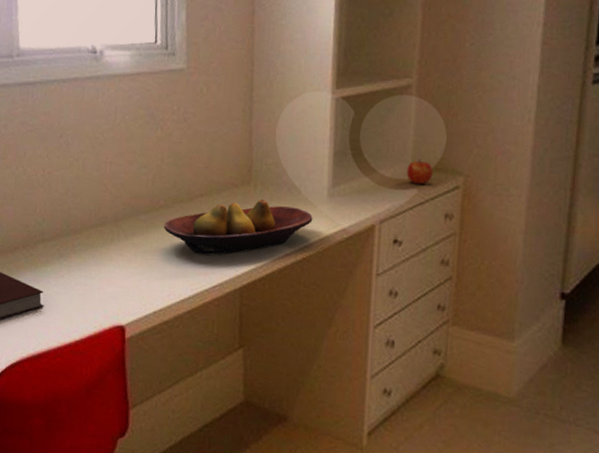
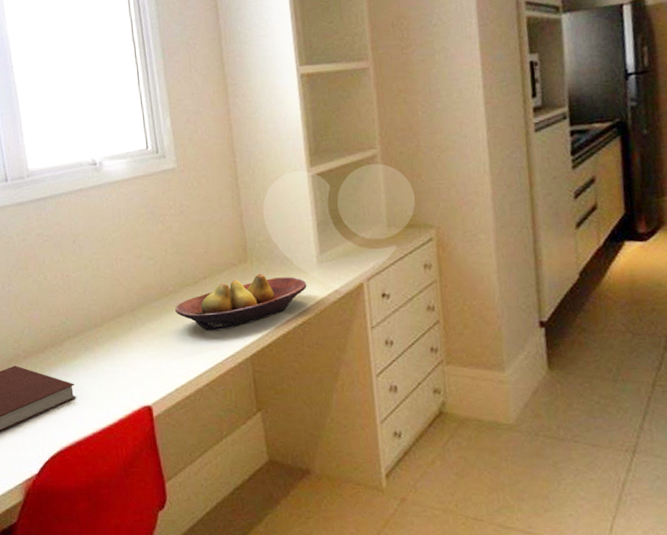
apple: present [406,159,433,184] -> none [383,219,408,241]

